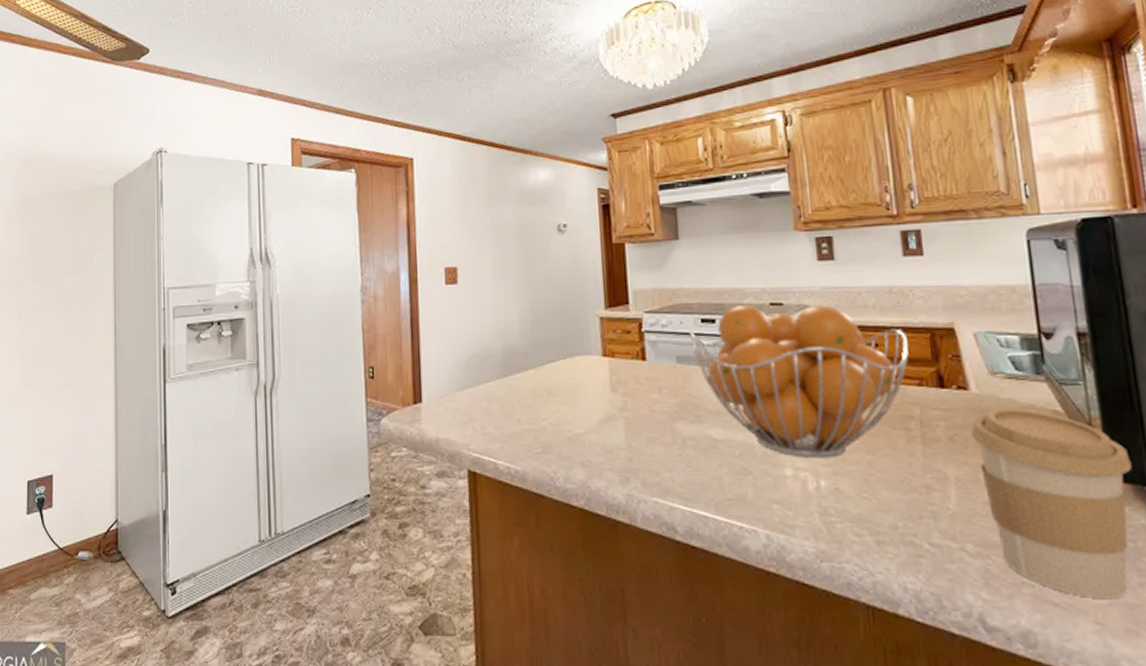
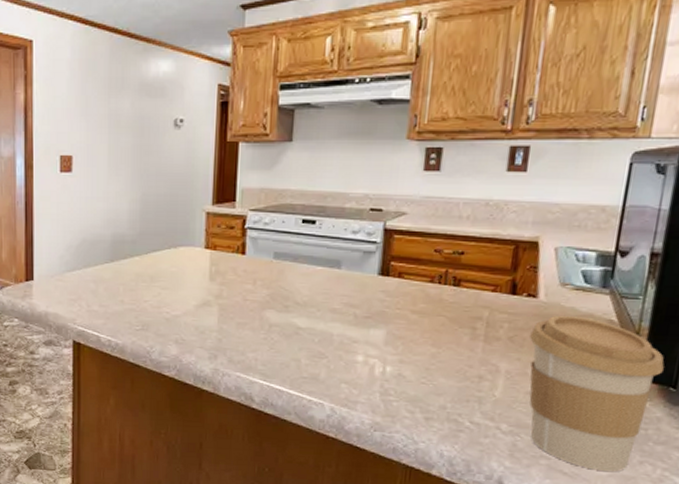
fruit basket: present [689,305,909,457] -> none [289,209,494,348]

